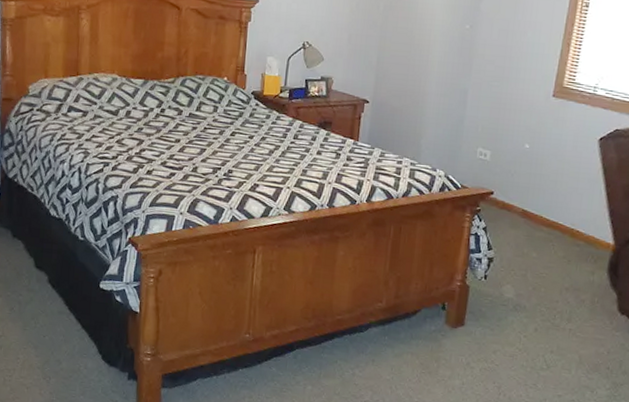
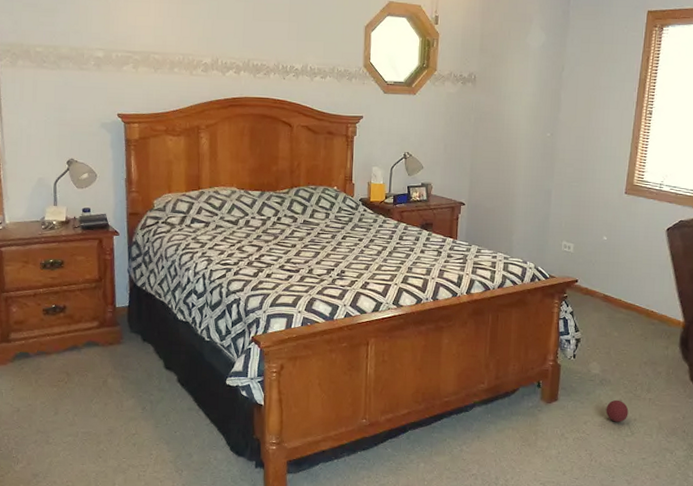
ball: none [518,328,545,354] -> present [606,399,629,422]

